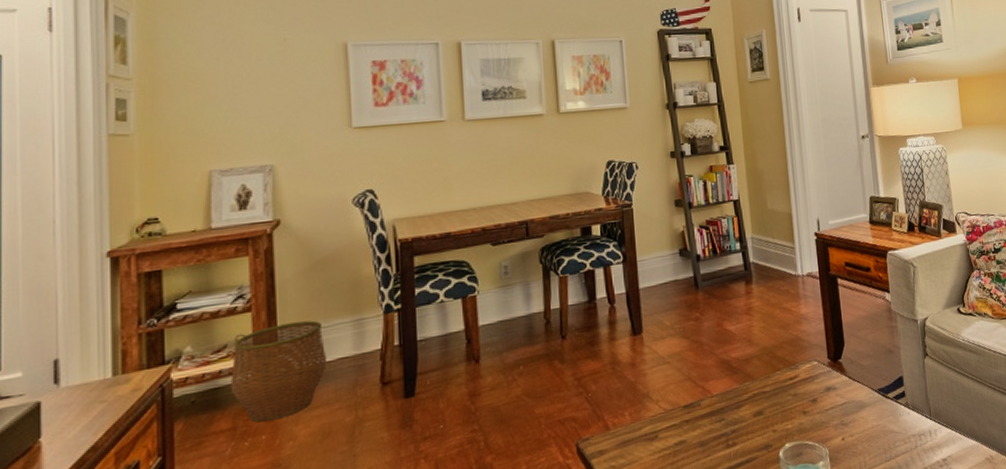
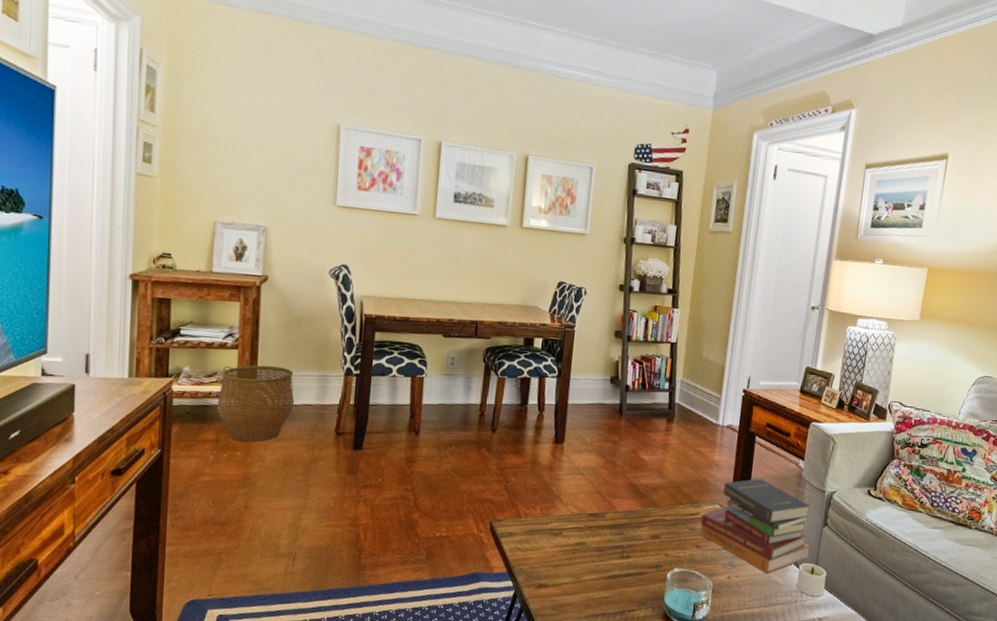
books: none [801,322,918,424] -> present [700,478,811,574]
candle: none [910,400,941,437] -> present [796,563,827,597]

